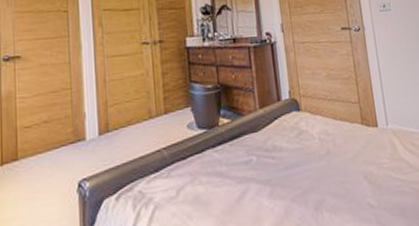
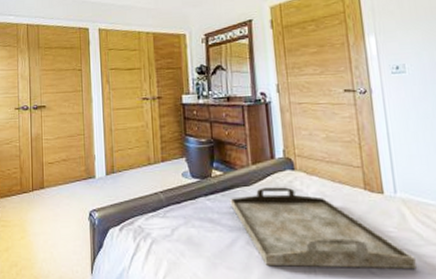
serving tray: none [238,129,407,215] -> present [230,187,416,268]

